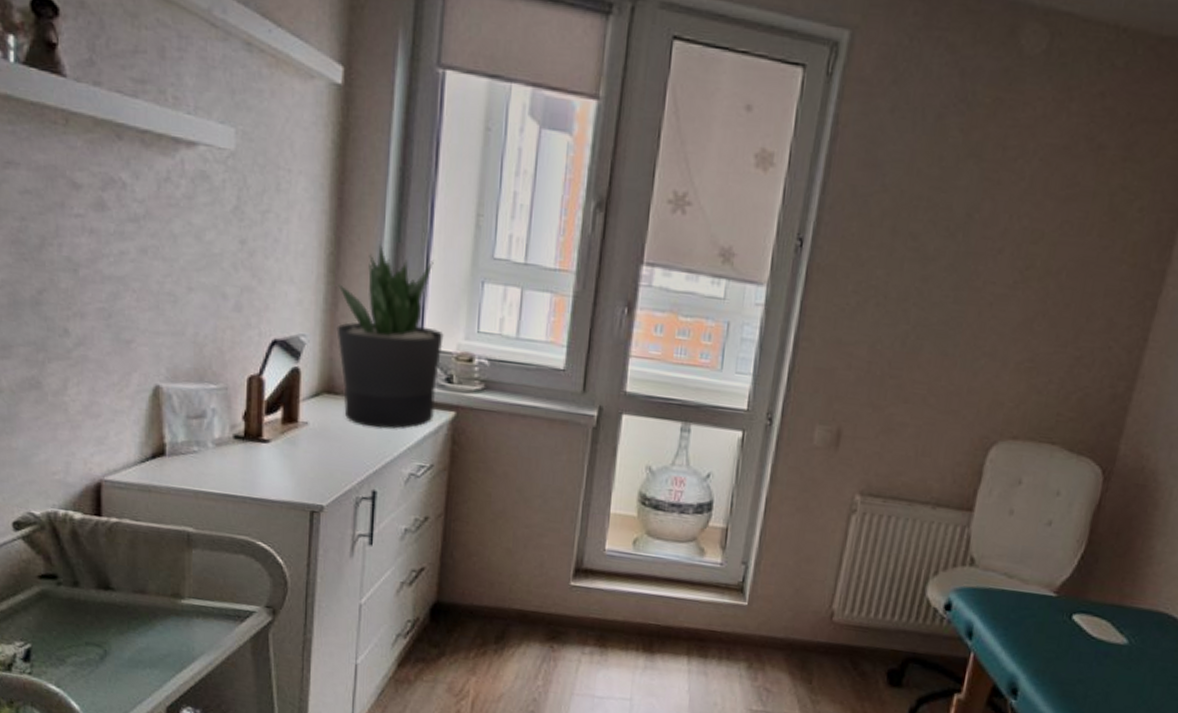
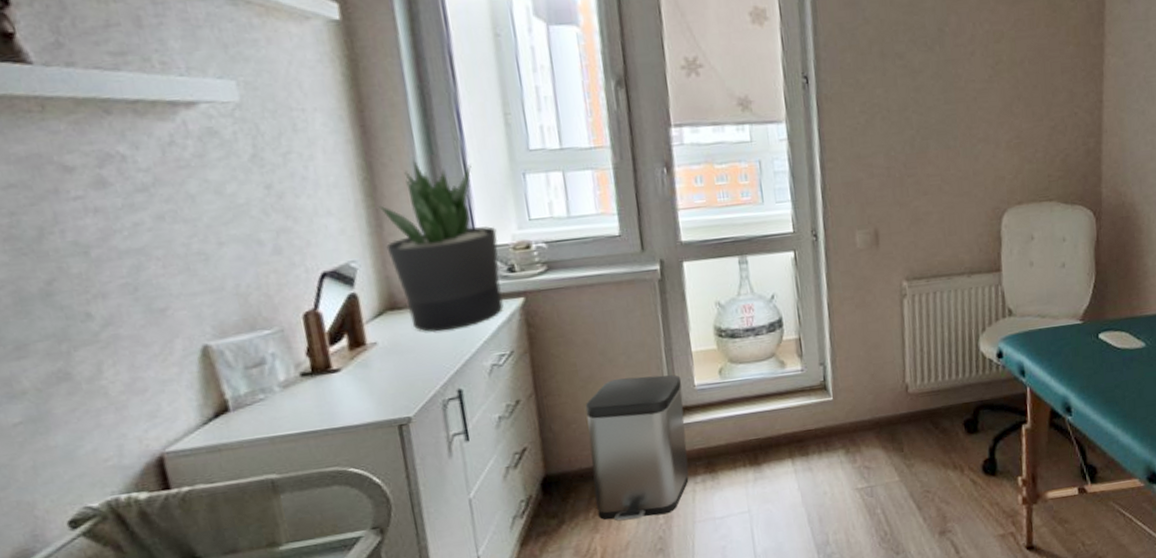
pedal bin: none [479,521,593,677] -> present [585,374,689,522]

